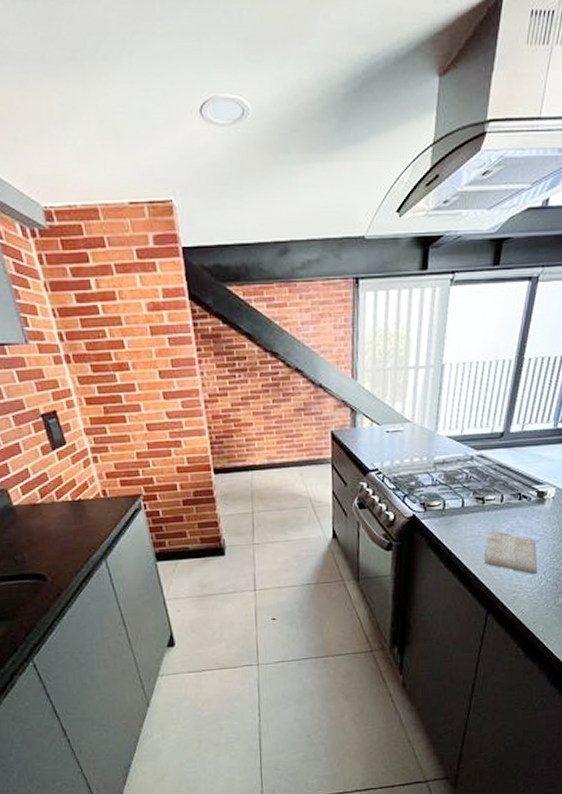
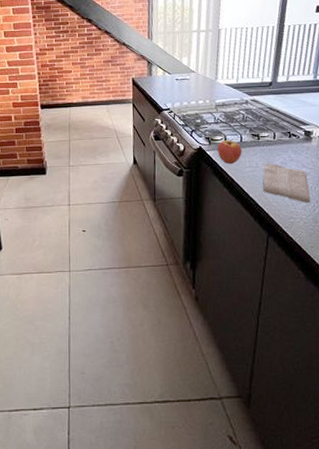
fruit: none [433,504,463,534] -> present [217,139,242,164]

